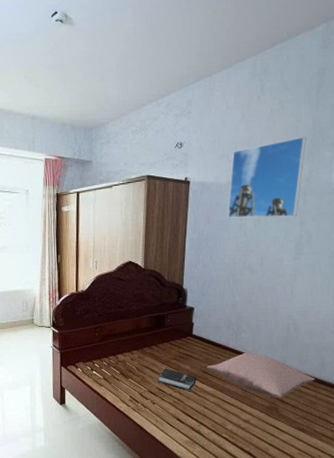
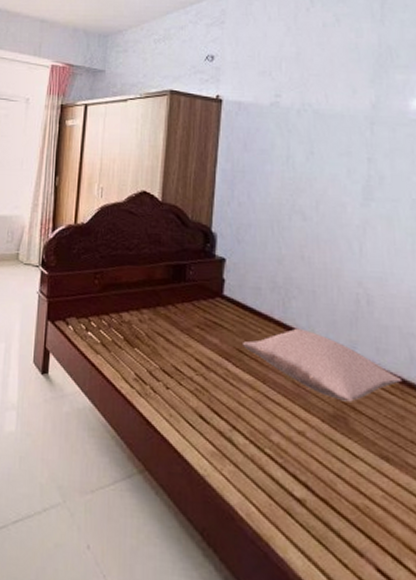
hardback book: present [158,368,196,392] -> none [174,338,228,377]
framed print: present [227,136,307,218] -> none [270,55,371,151]

